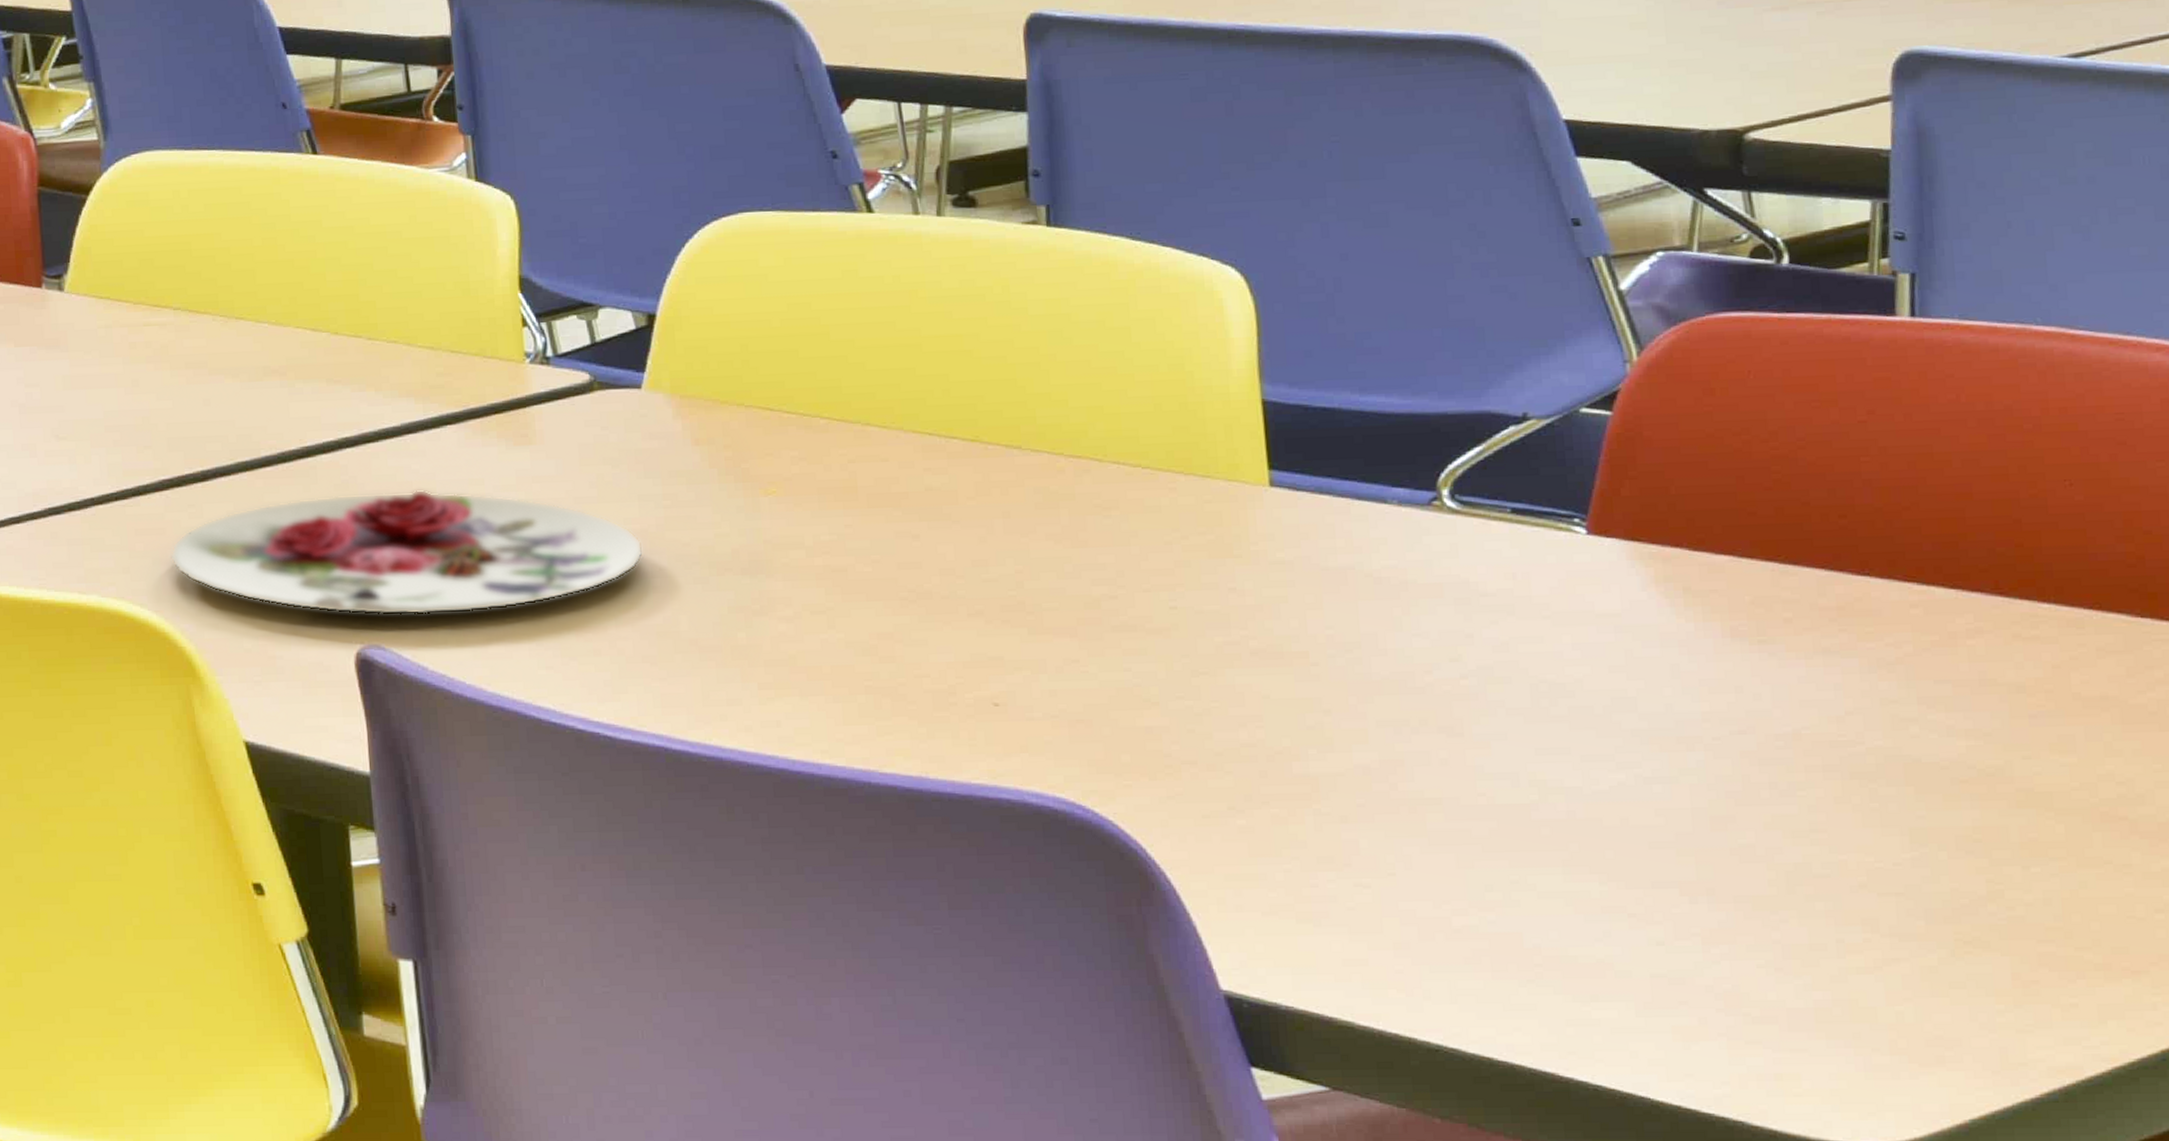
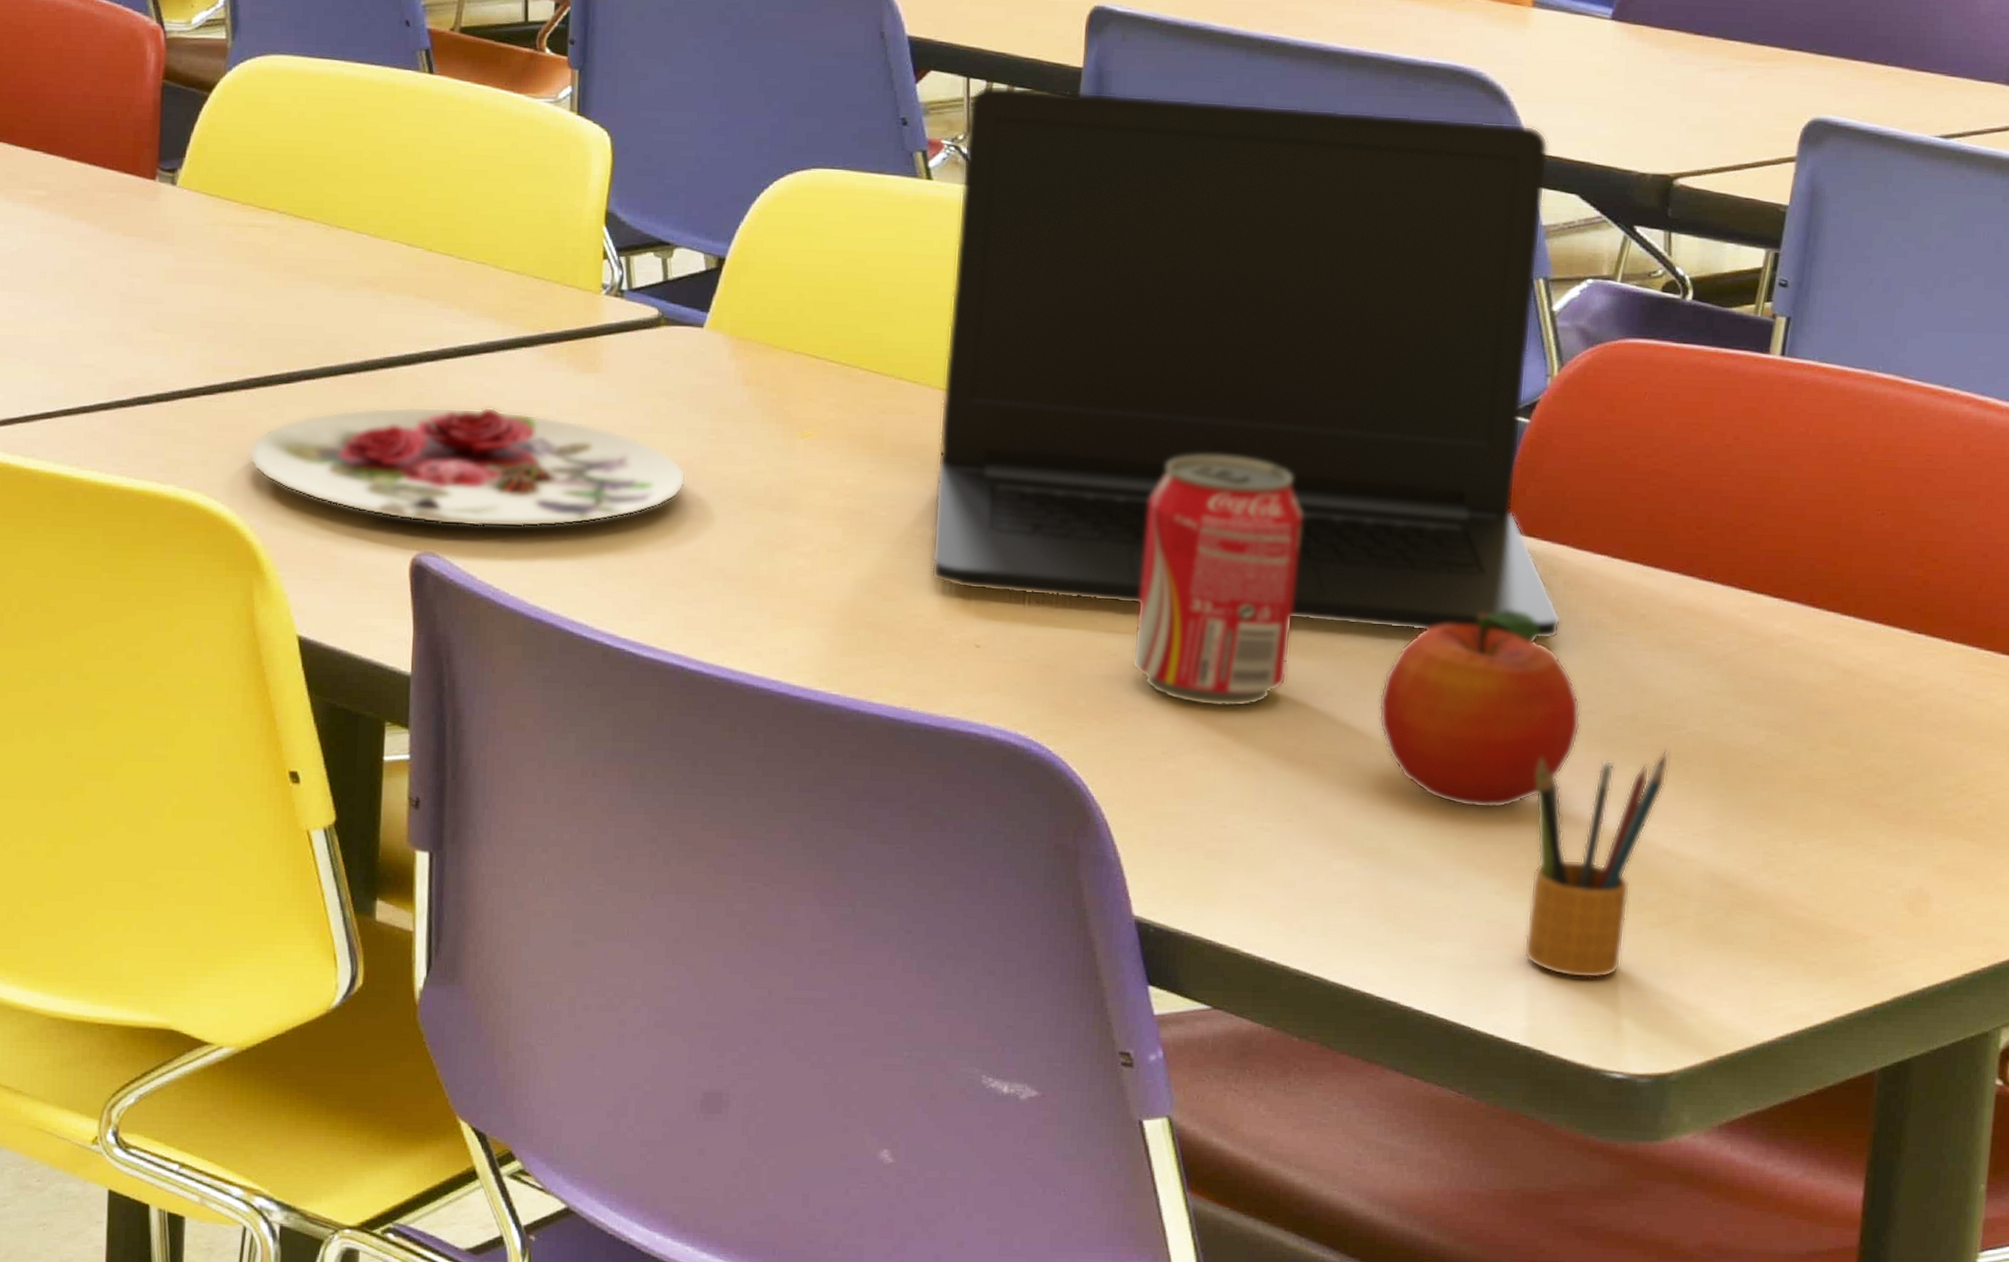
laptop: none [903,90,1688,655] -> present [931,85,1561,640]
beverage can: none [1172,478,1364,753] -> present [1132,455,1302,707]
fruit: none [1478,624,1731,849] -> present [1378,610,1581,809]
pencil box: none [1684,769,1849,1036] -> present [1523,750,1670,979]

